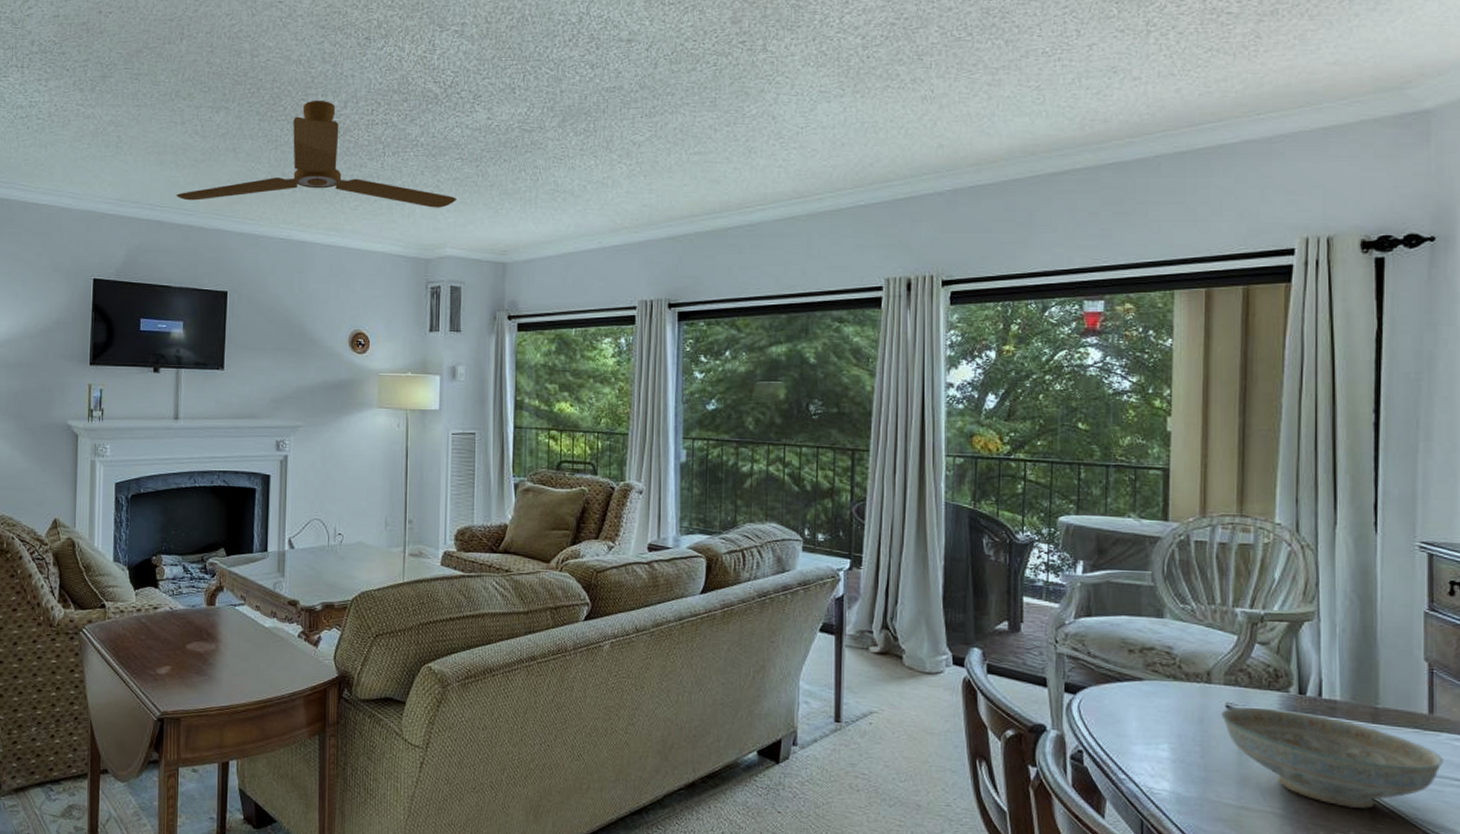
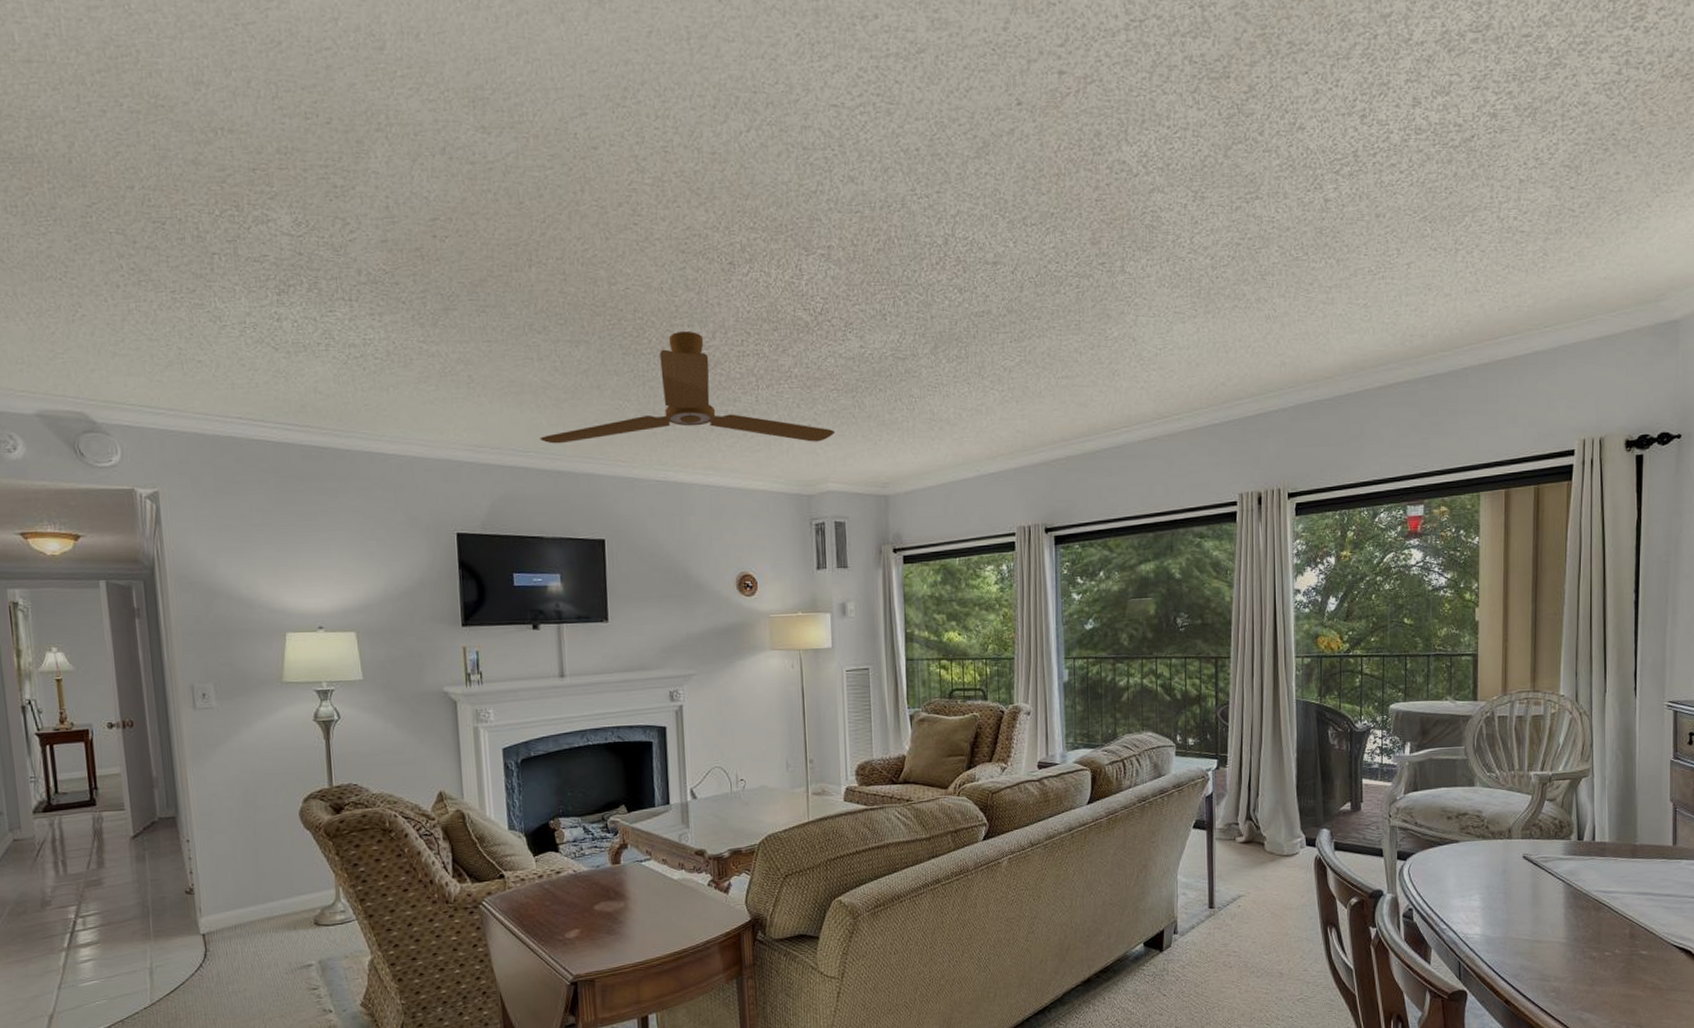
decorative bowl: present [1221,706,1443,809] -> none [1519,854,1683,931]

